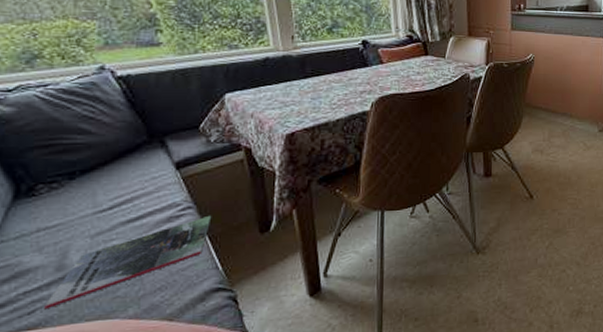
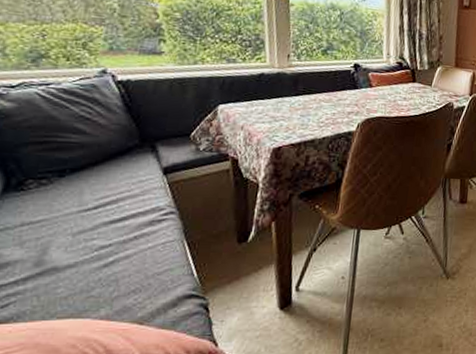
magazine: present [44,215,212,310] -> none [18,221,193,304]

